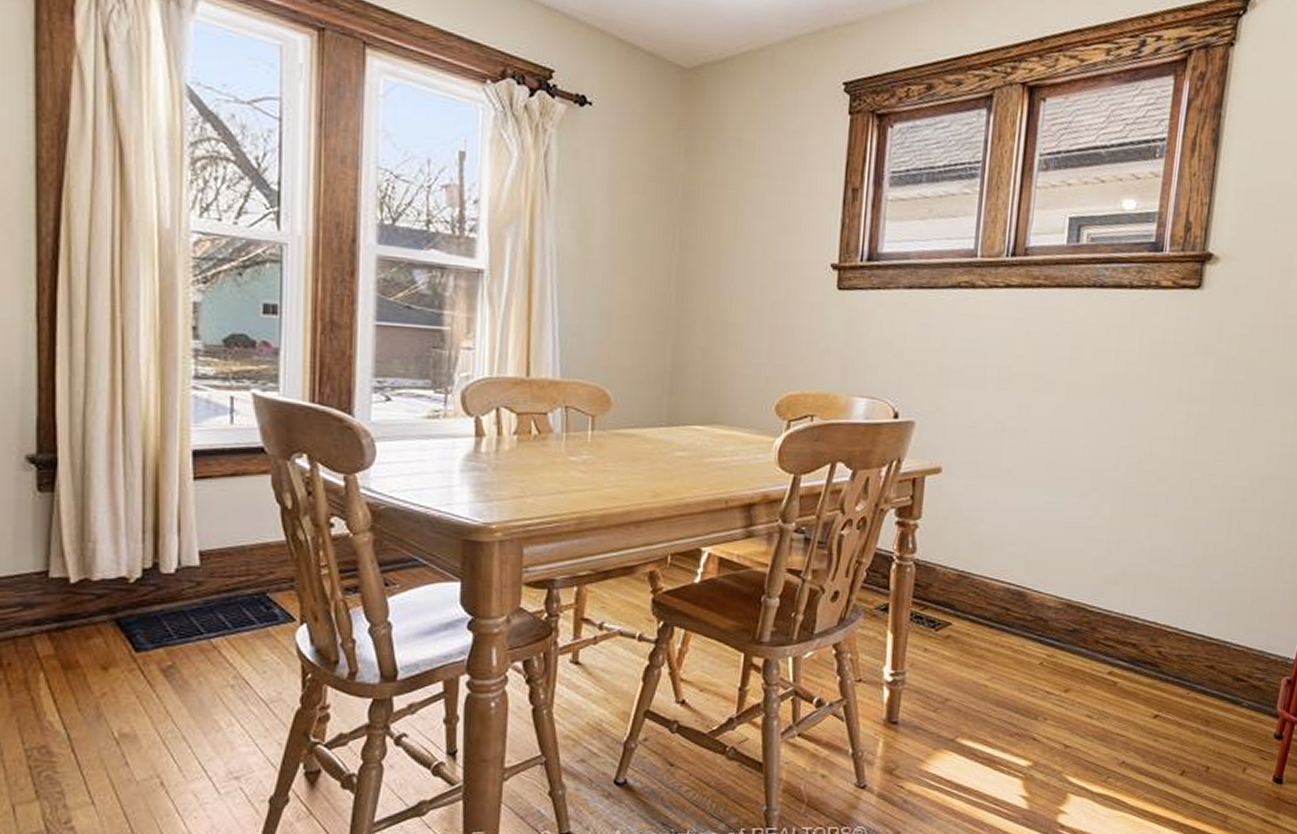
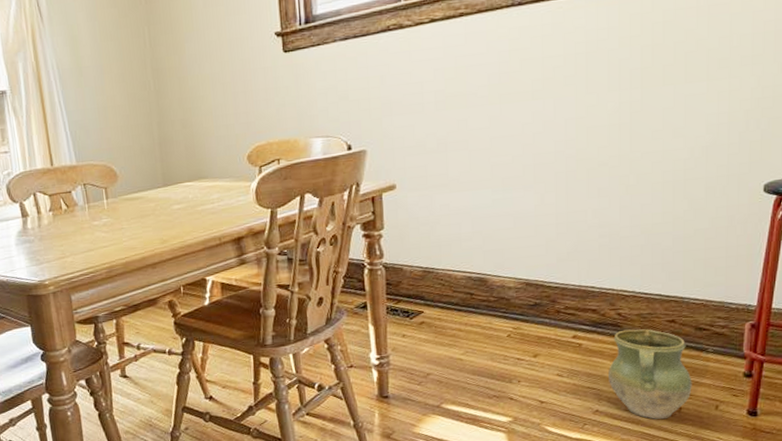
ceramic jug: none [1139,671,1224,779] -> present [609,329,692,420]

